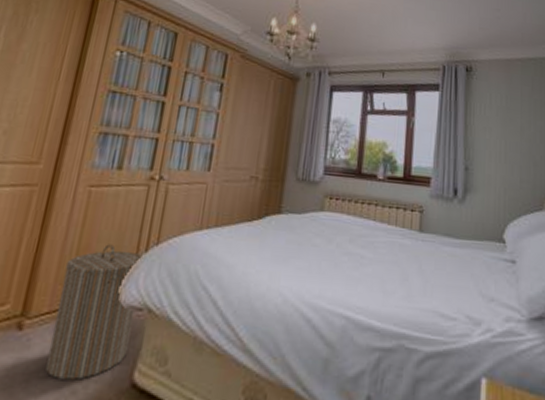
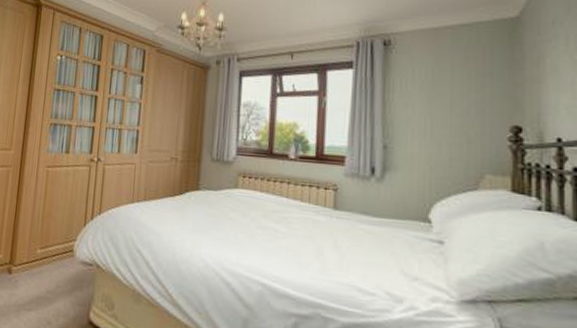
laundry hamper: present [45,244,144,380] -> none [28,212,90,314]

